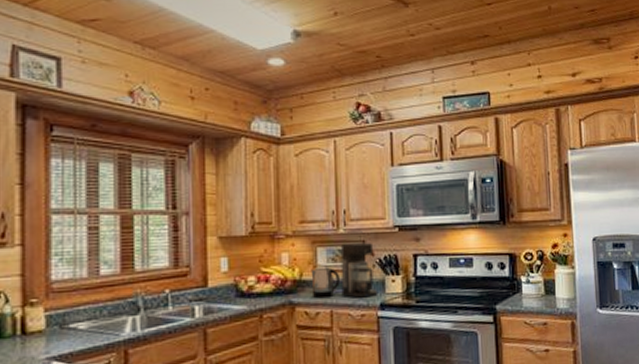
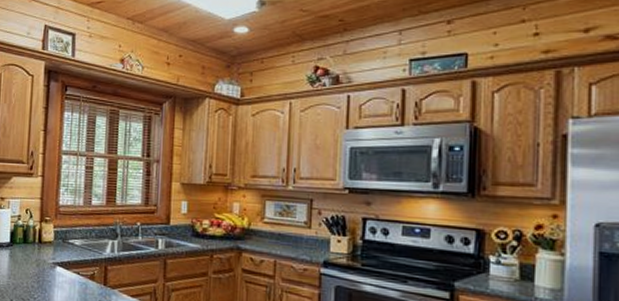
kettle: present [311,265,340,299] -> none [258,218,285,249]
coffee maker: present [340,242,377,299] -> none [286,199,321,254]

